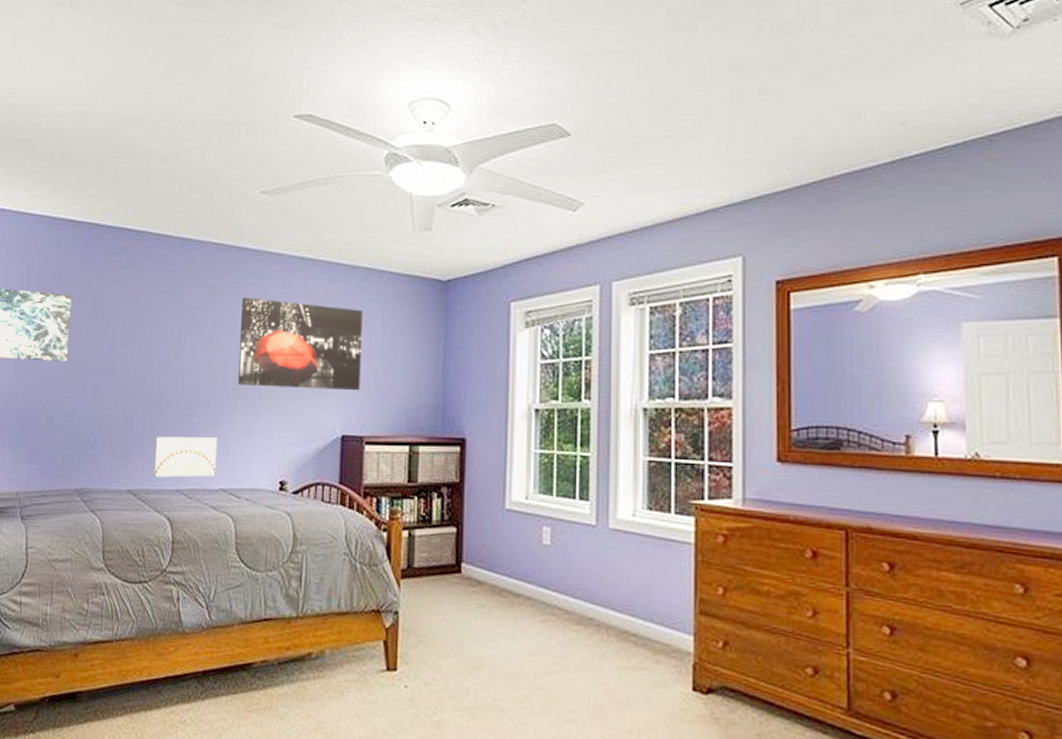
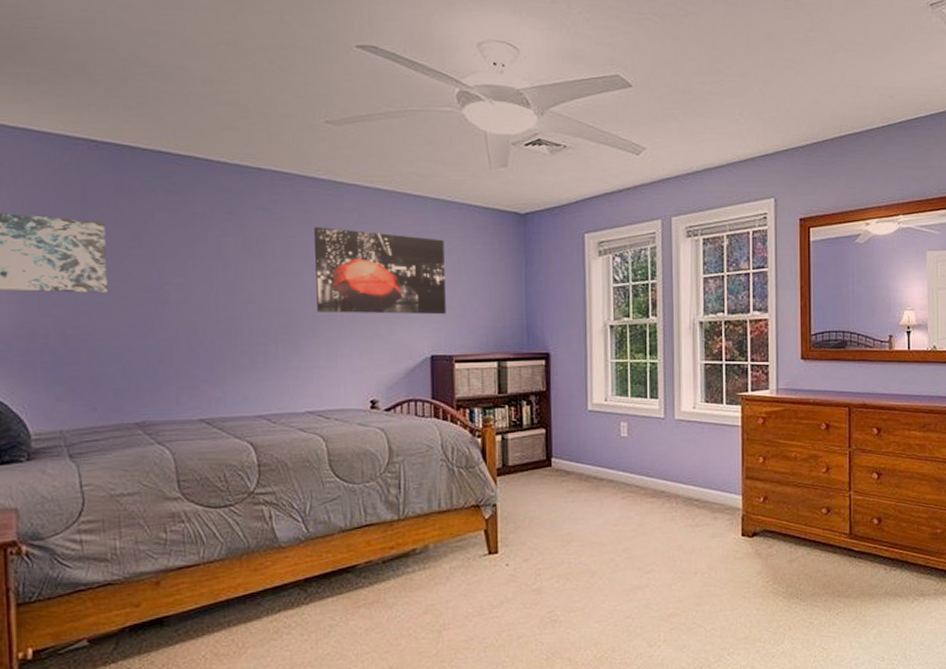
wall art: present [153,436,218,478] -> none [227,363,301,405]

